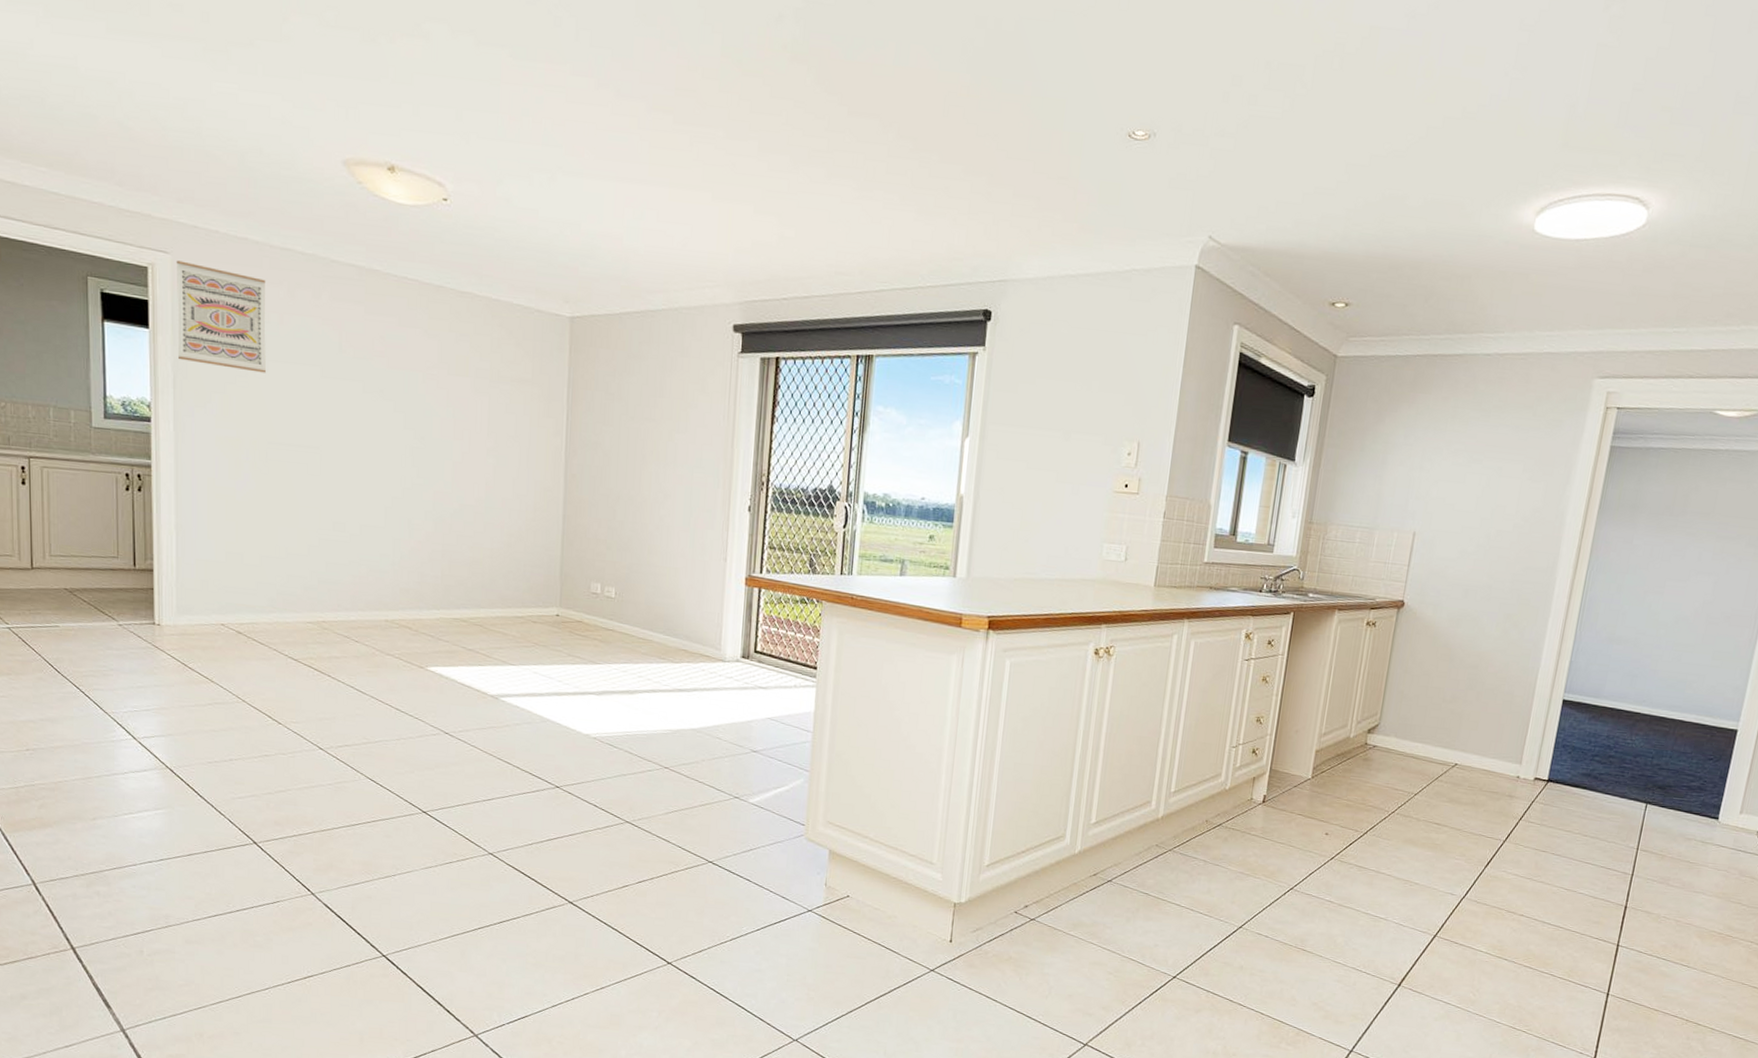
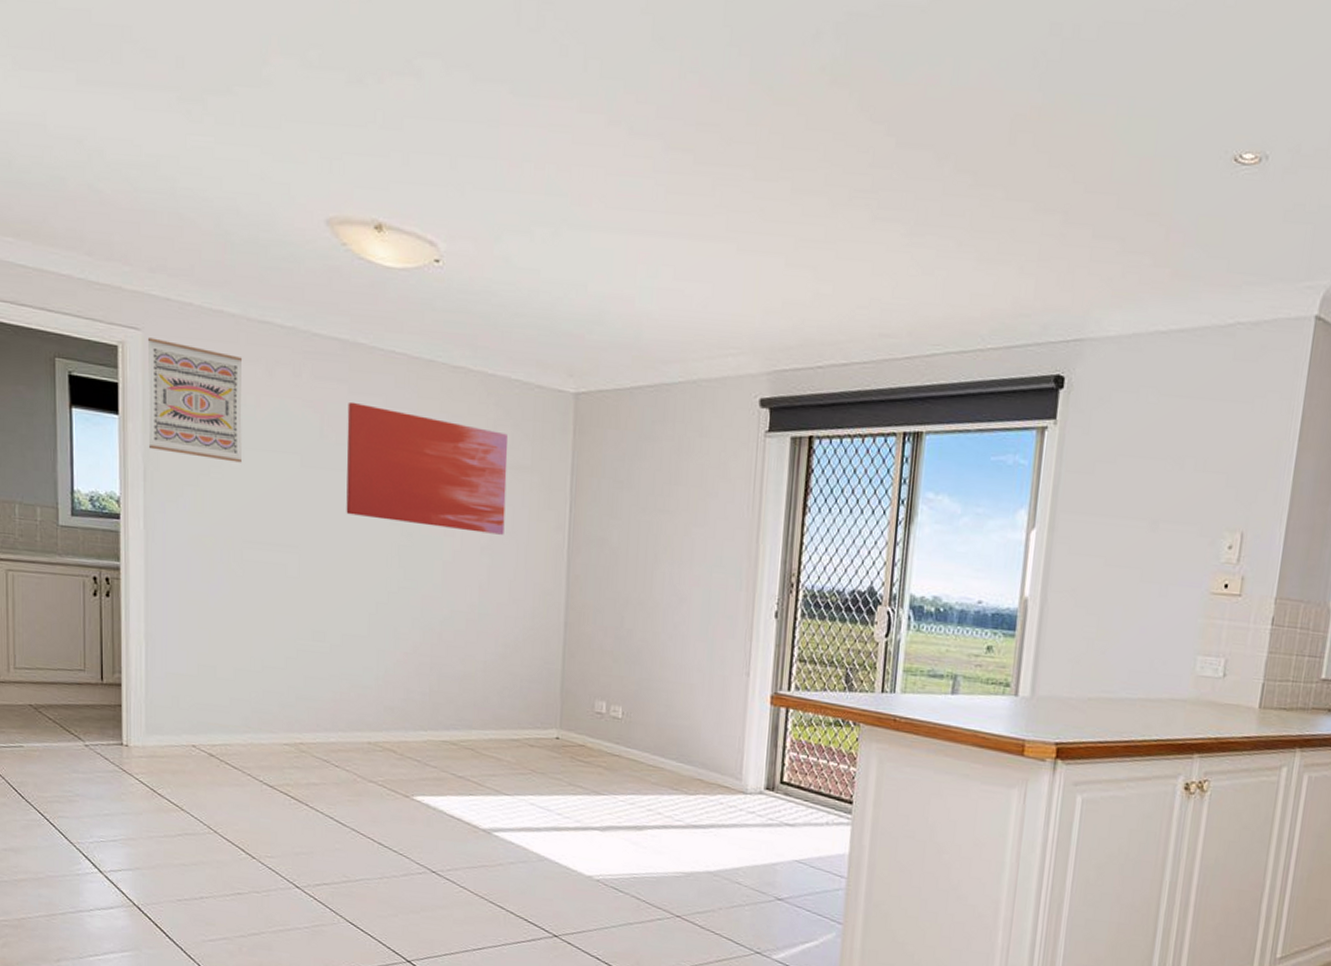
wall art: none [363,321,511,439] -> present [346,401,508,535]

